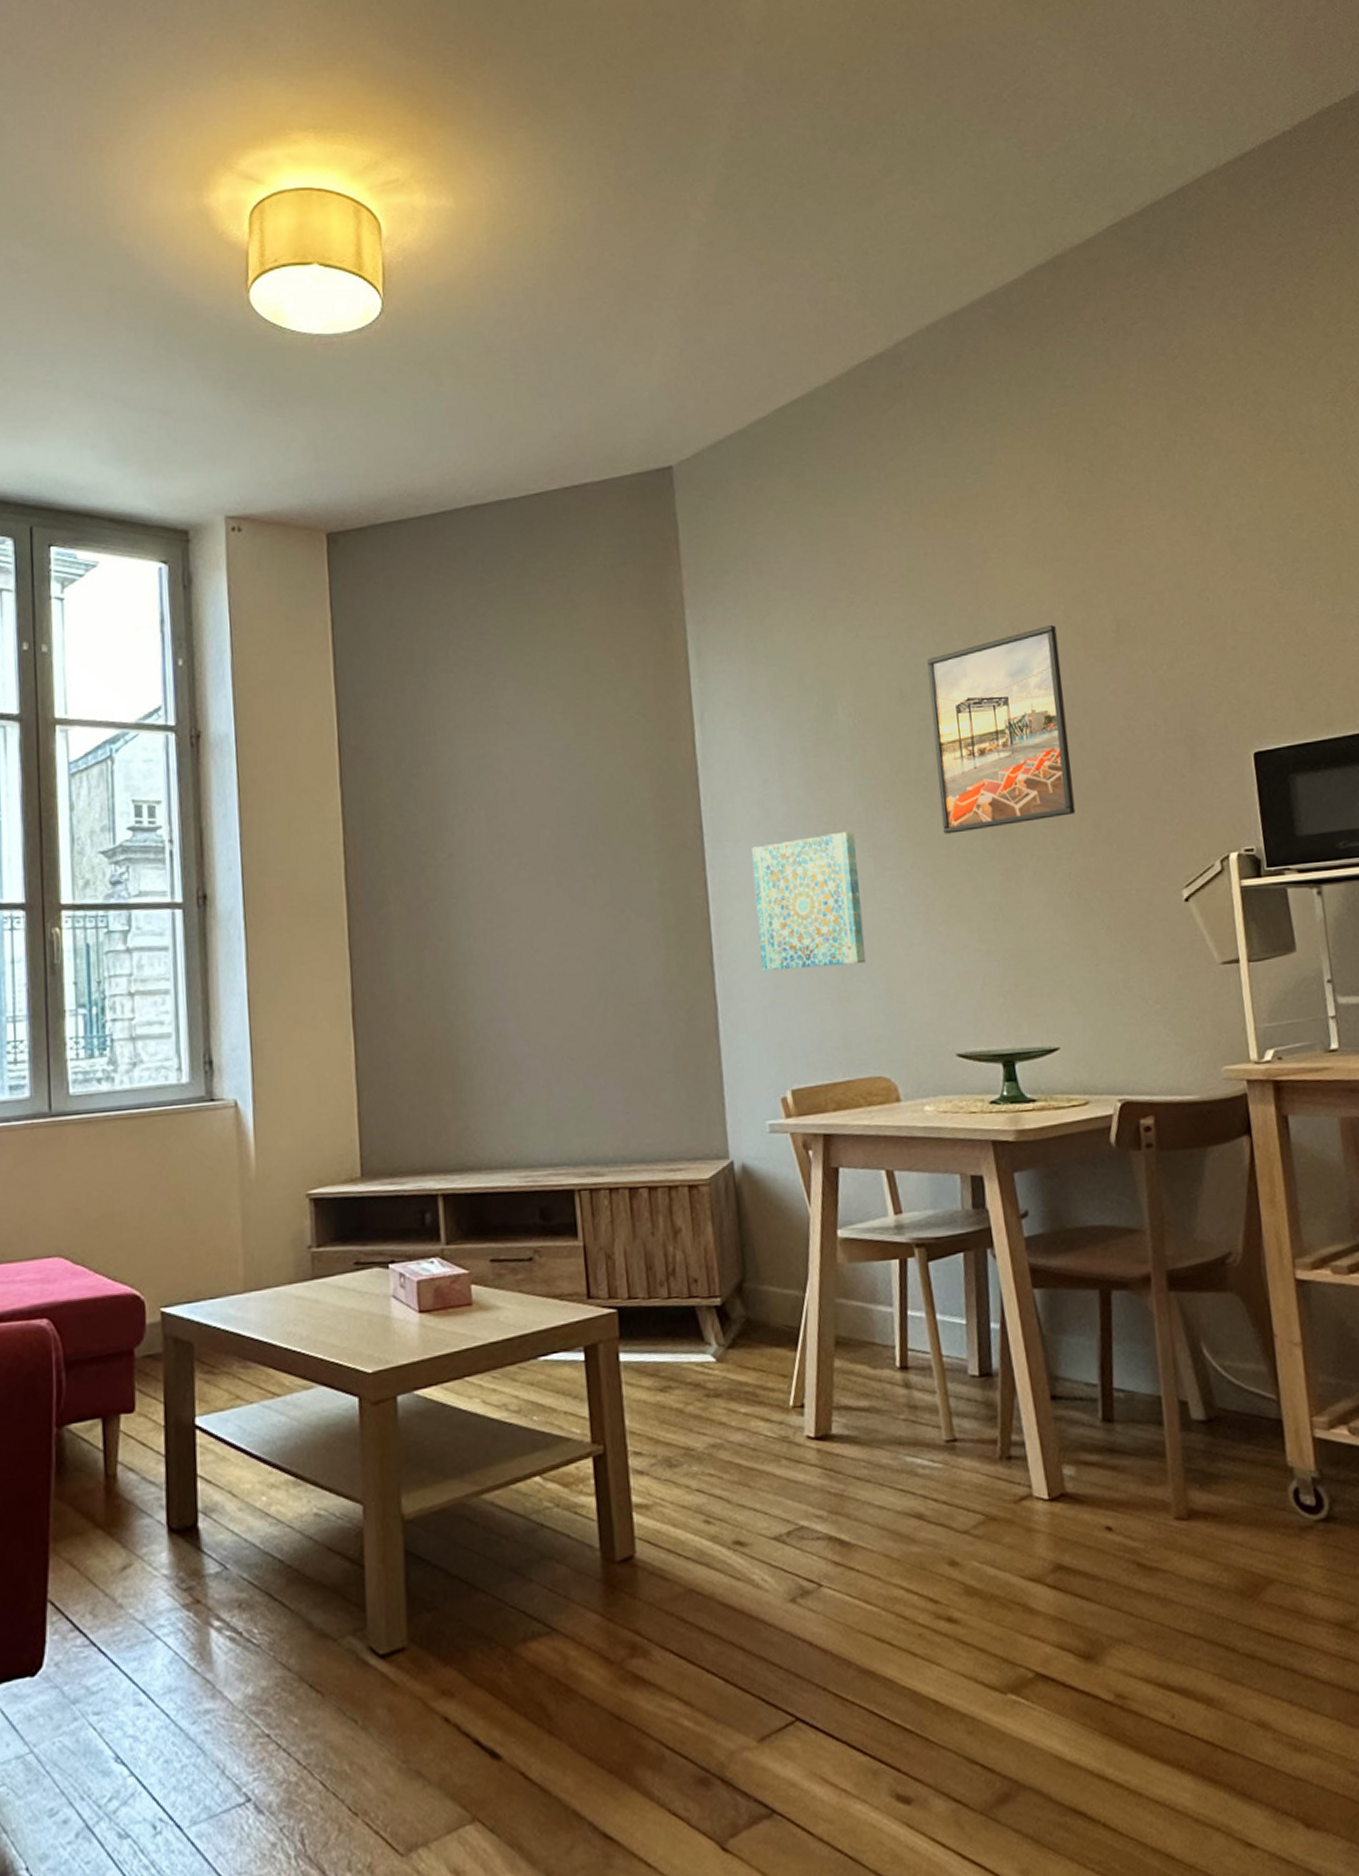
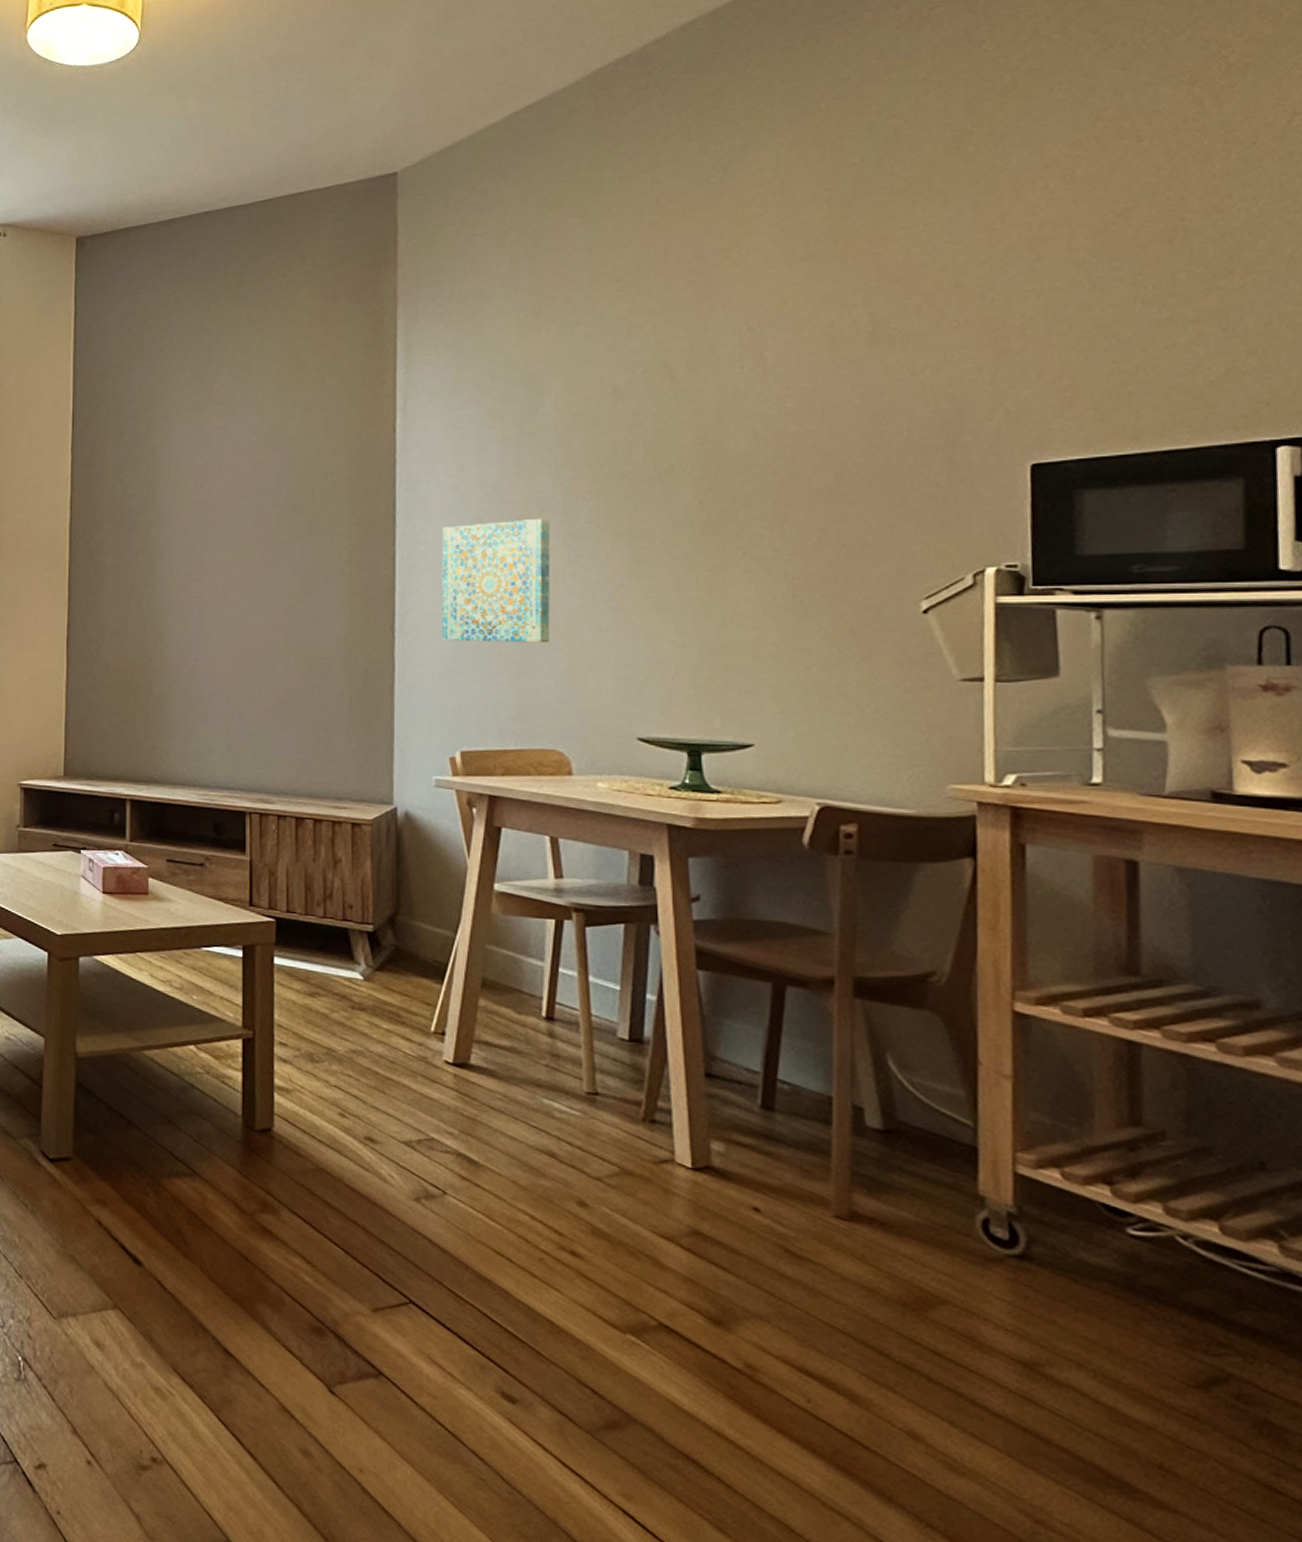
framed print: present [927,625,1076,834] -> none [645,325,801,527]

